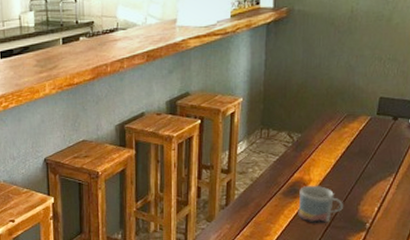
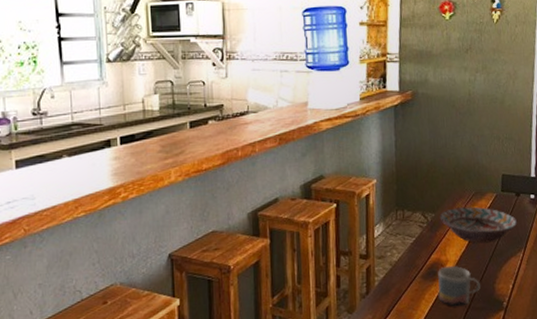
decorative bowl: none [306,129,392,166] -> present [439,206,518,244]

